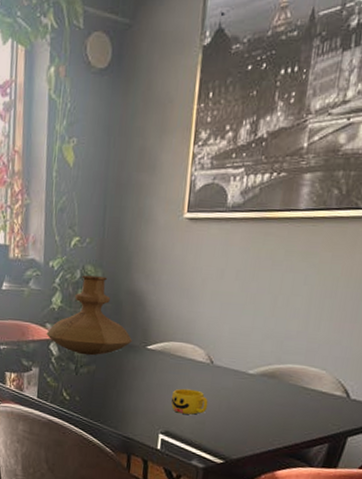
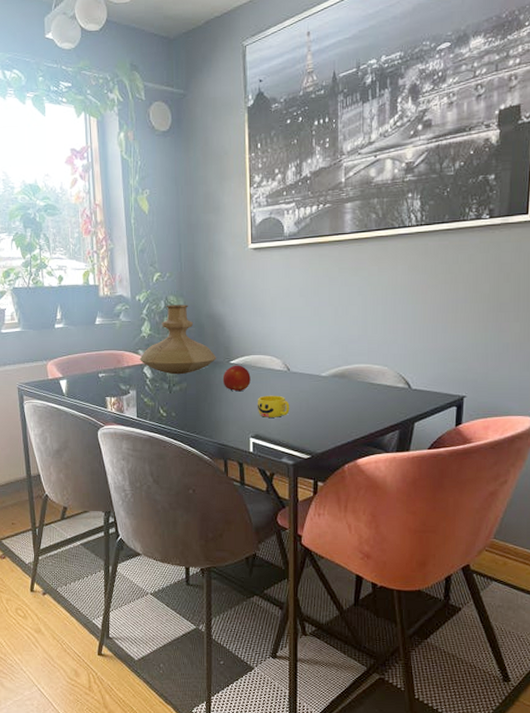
fruit: none [136,351,168,382] -> present [222,365,251,392]

